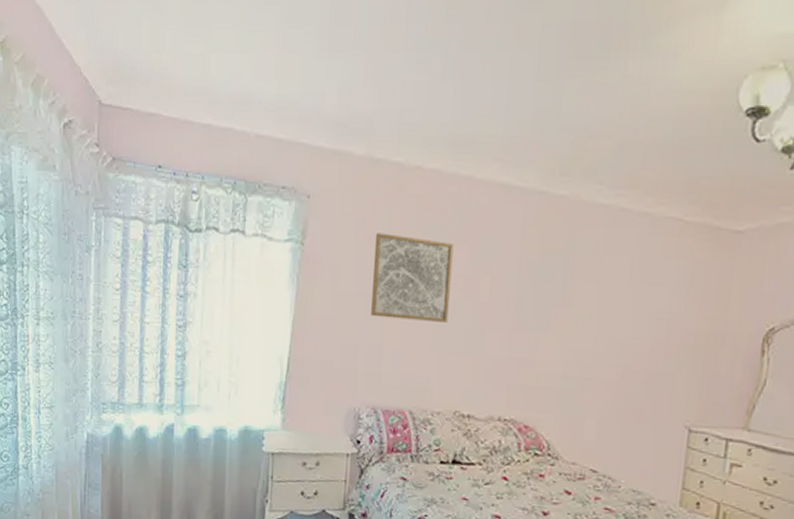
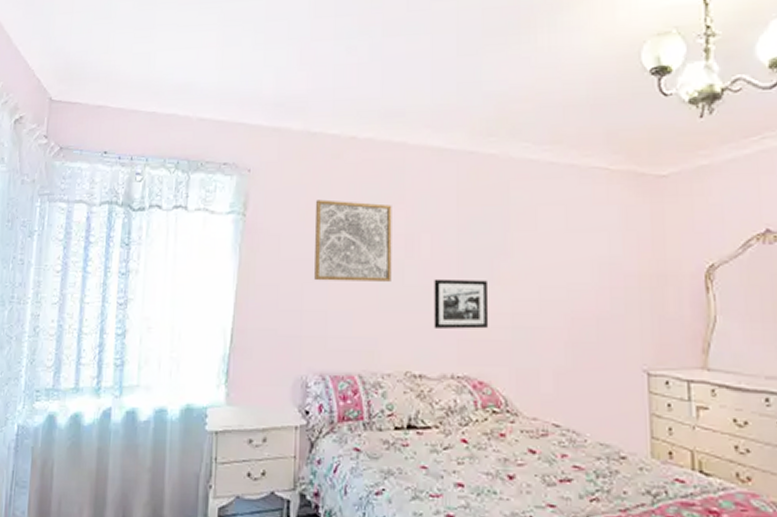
picture frame: none [485,323,544,376] -> present [434,278,489,329]

